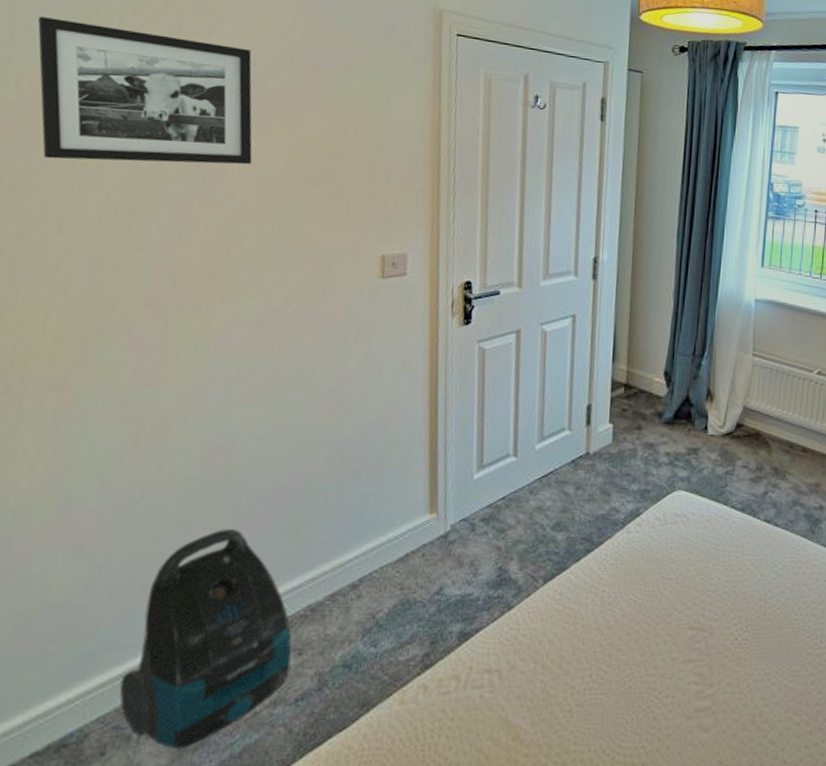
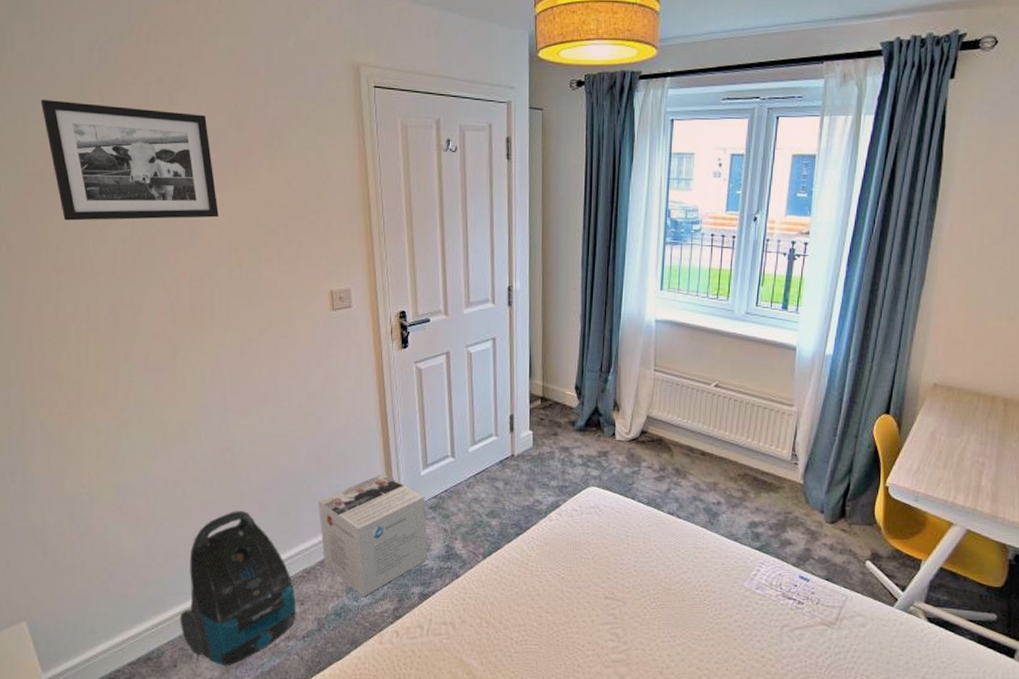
cardboard box: none [336,476,477,640] -> present [318,473,428,596]

